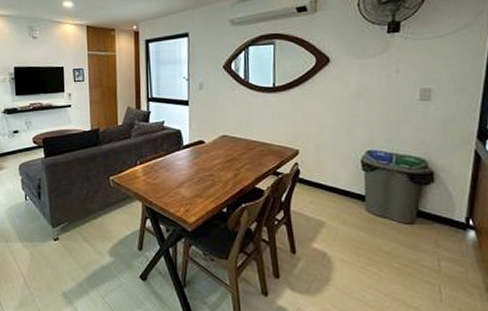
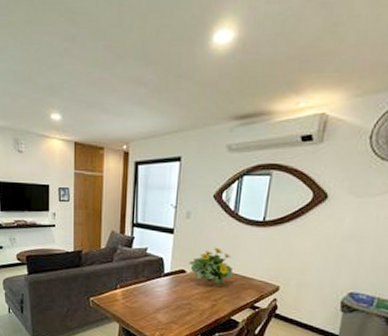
flowering plant: none [207,116,252,153] -> present [189,247,233,285]

